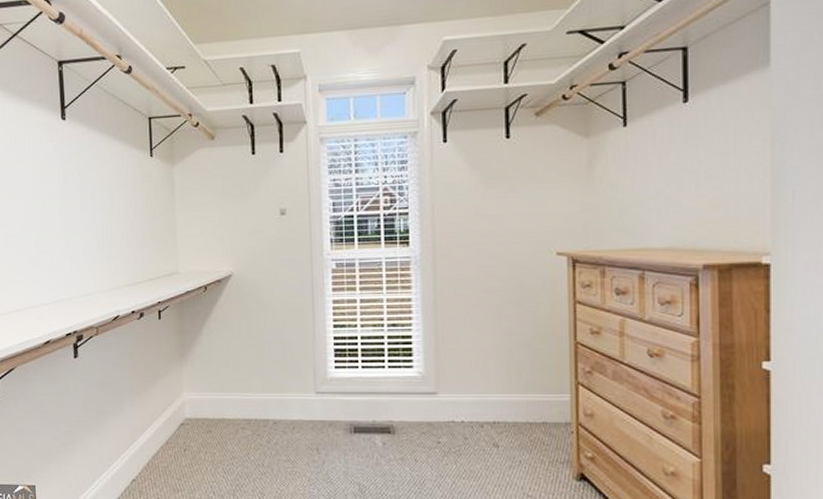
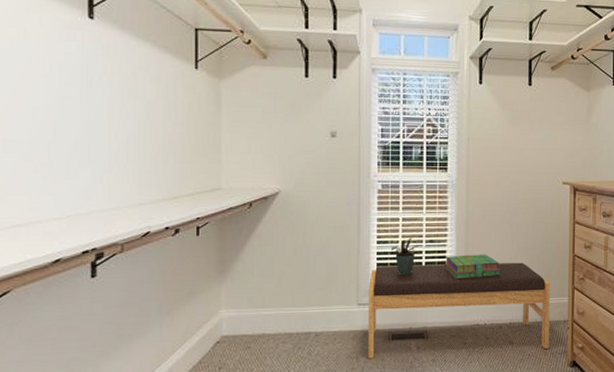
bench: none [326,351,546,456] -> present [367,262,550,359]
potted plant: none [349,321,381,363] -> present [391,238,420,275]
stack of books: none [410,340,480,369] -> present [444,254,501,280]

